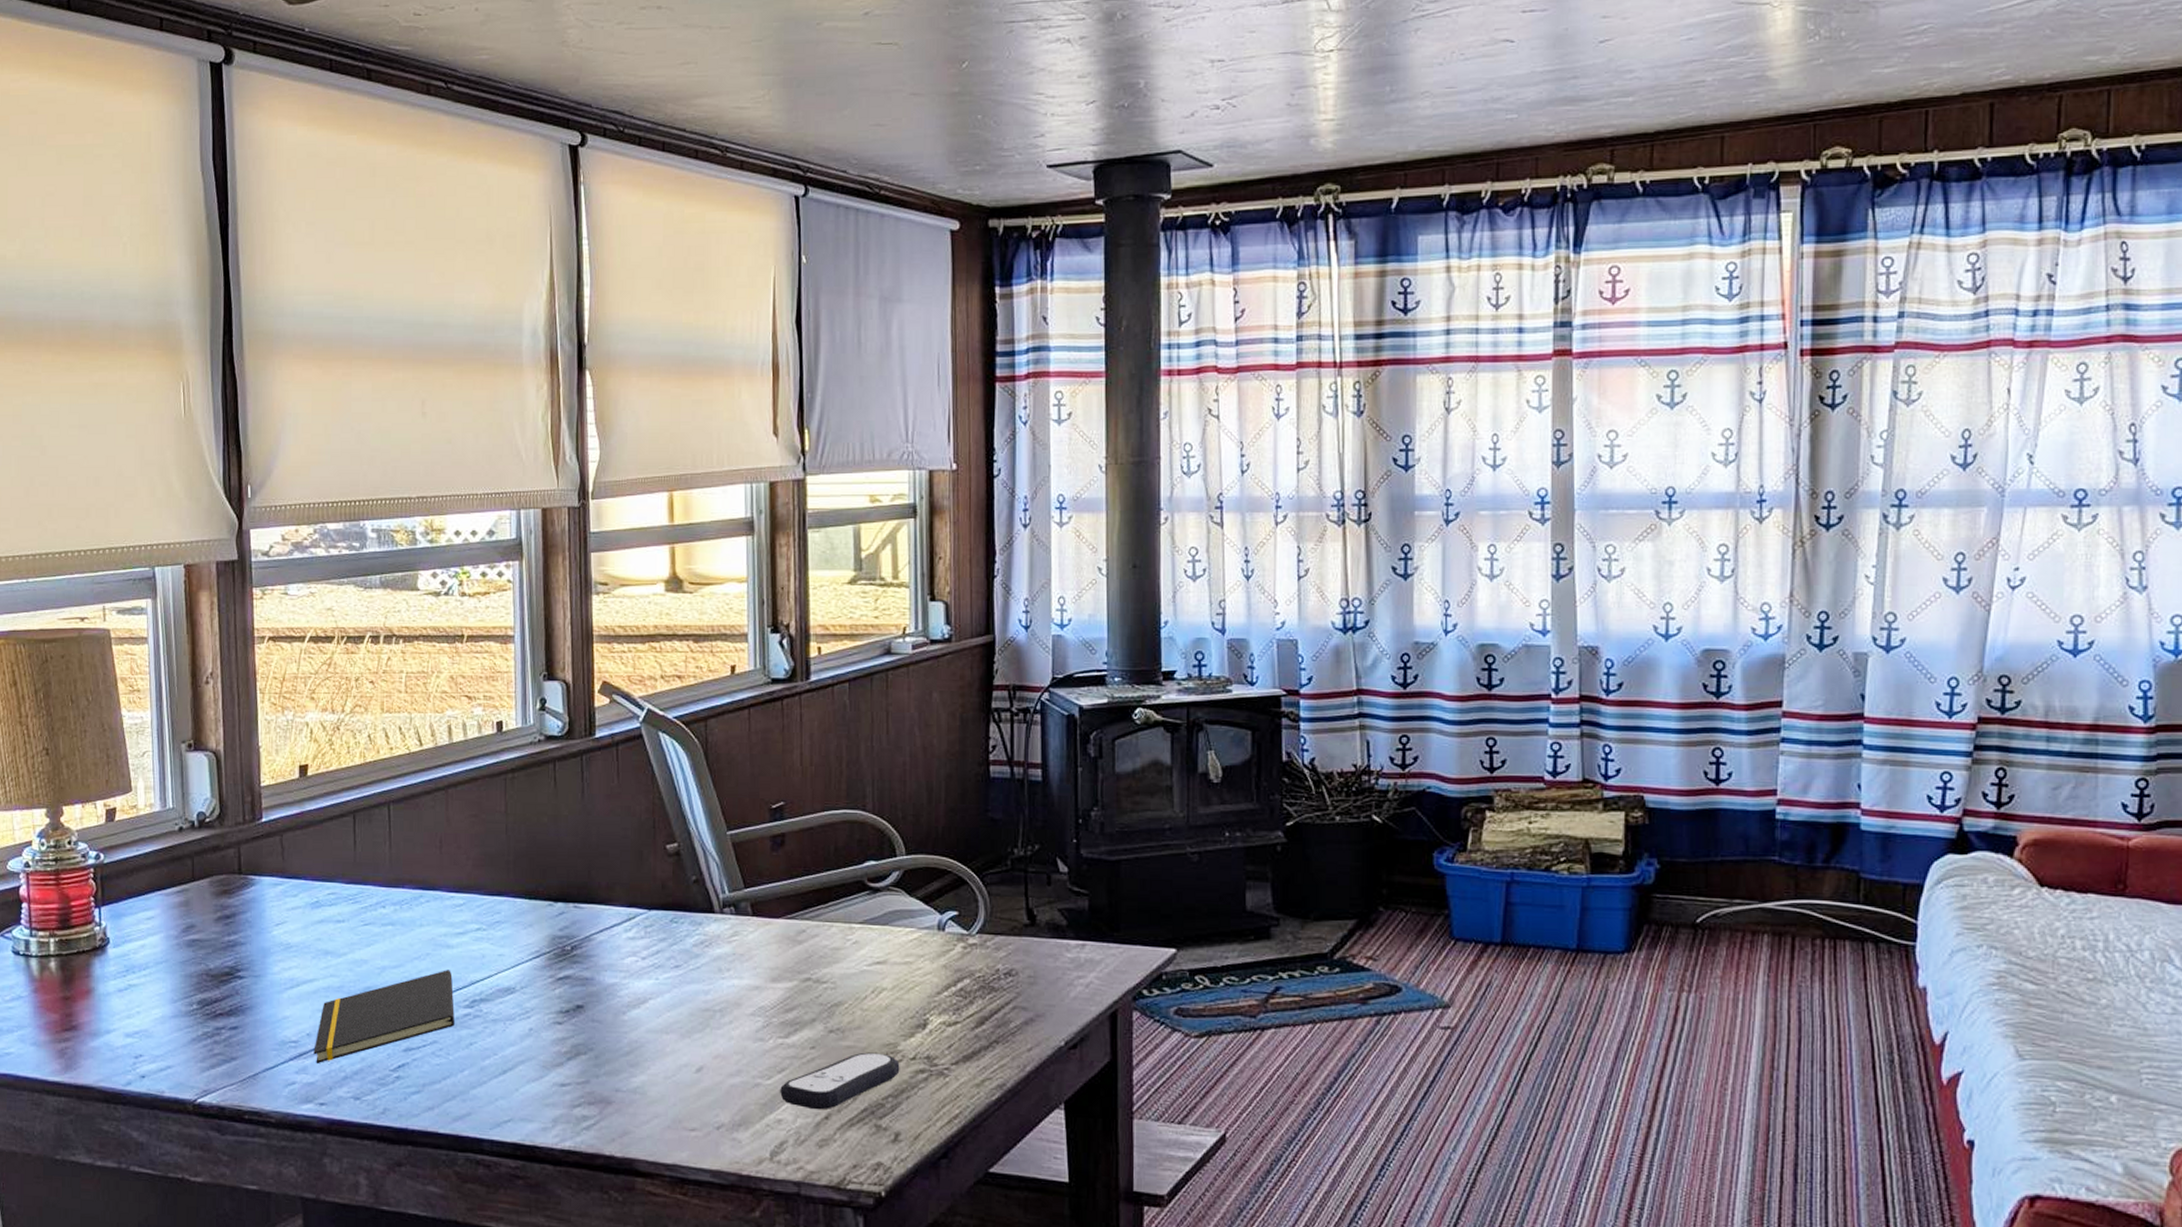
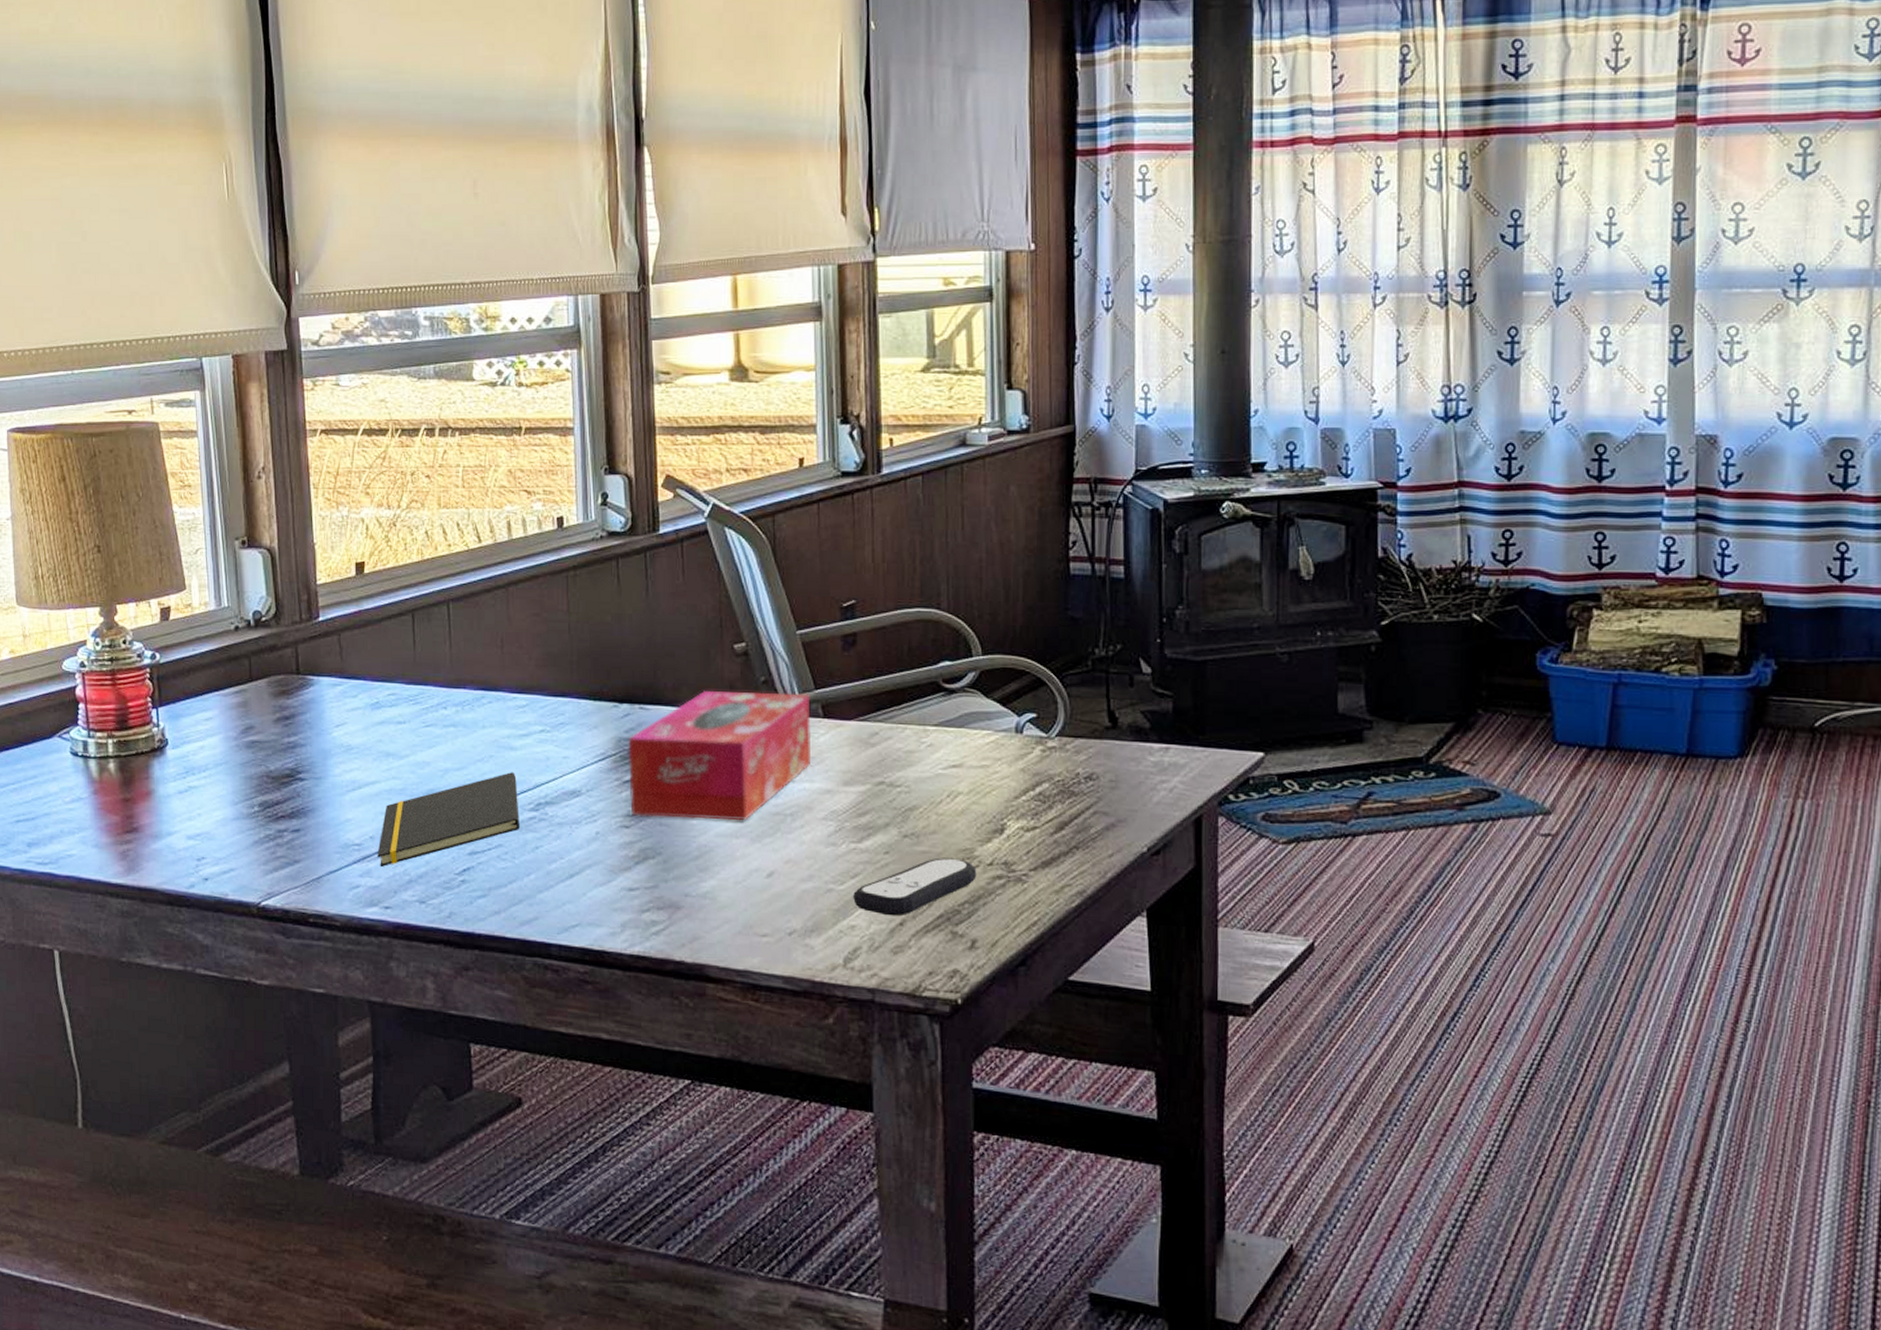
tissue box: none [562,890,741,1017] -> present [628,691,812,821]

